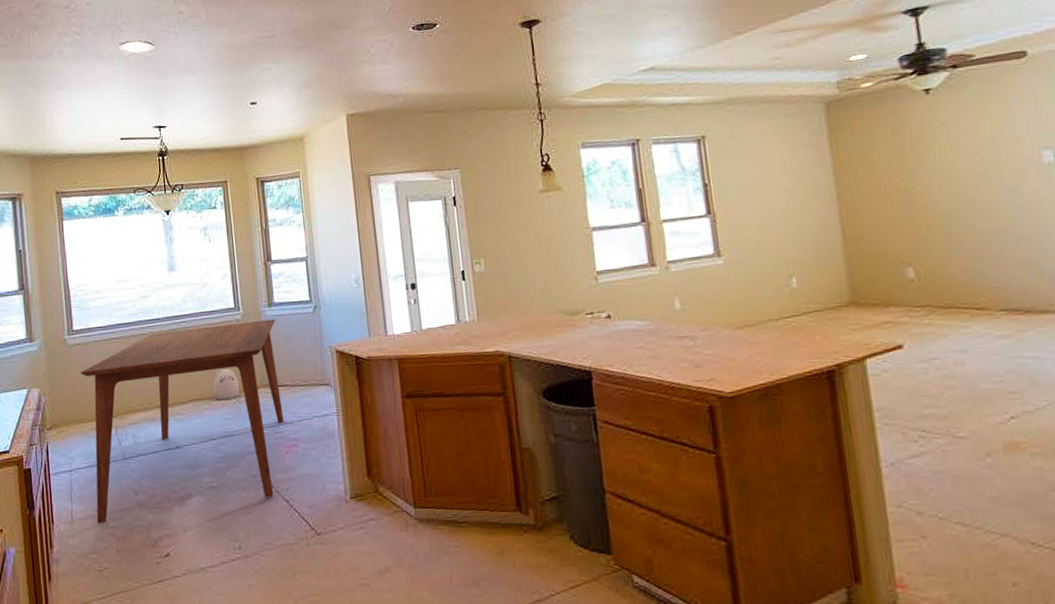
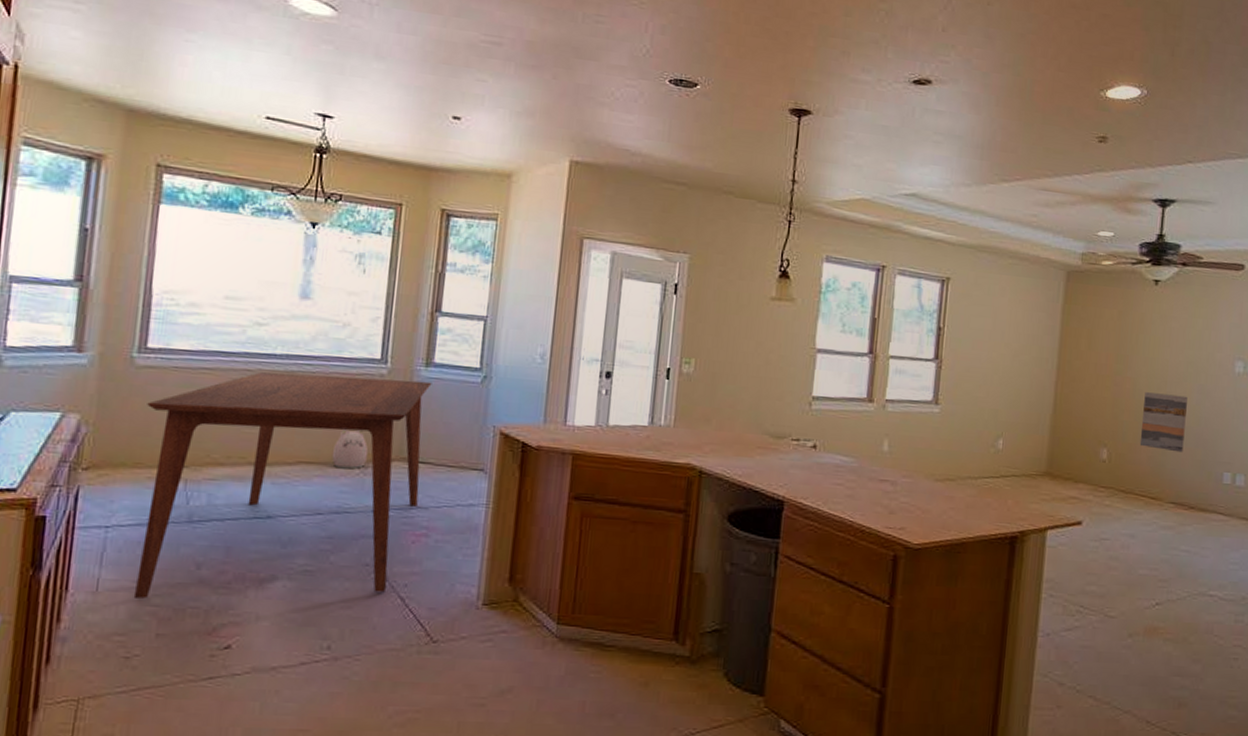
wall art: none [942,198,1003,259] -> present [1139,392,1188,453]

